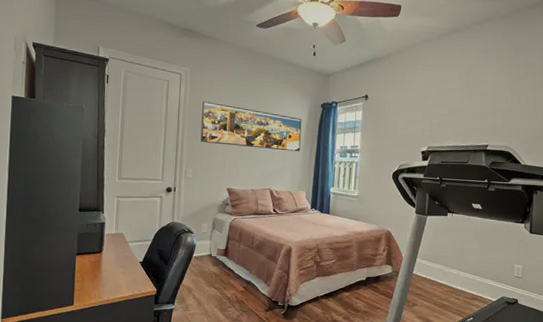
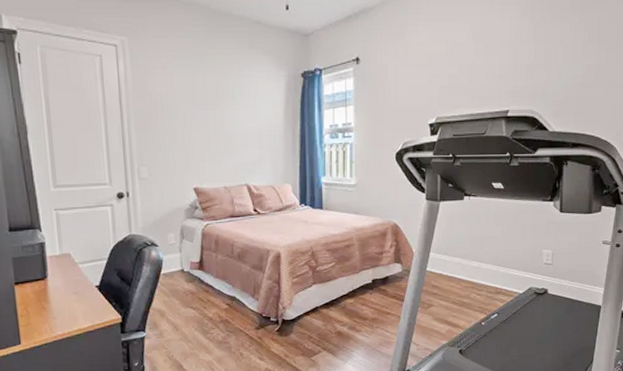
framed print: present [200,101,302,152] -> none [149,79,280,136]

